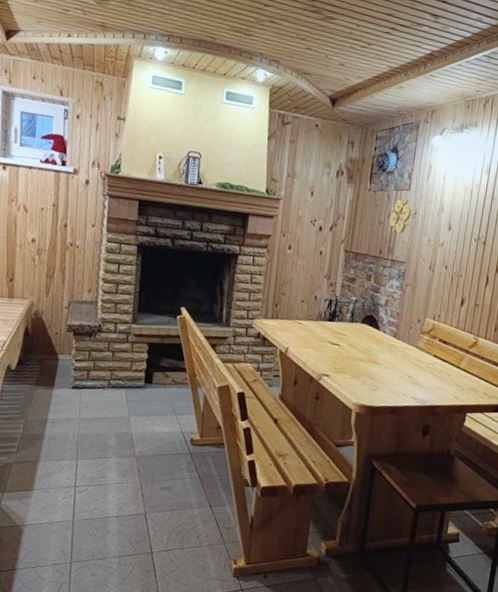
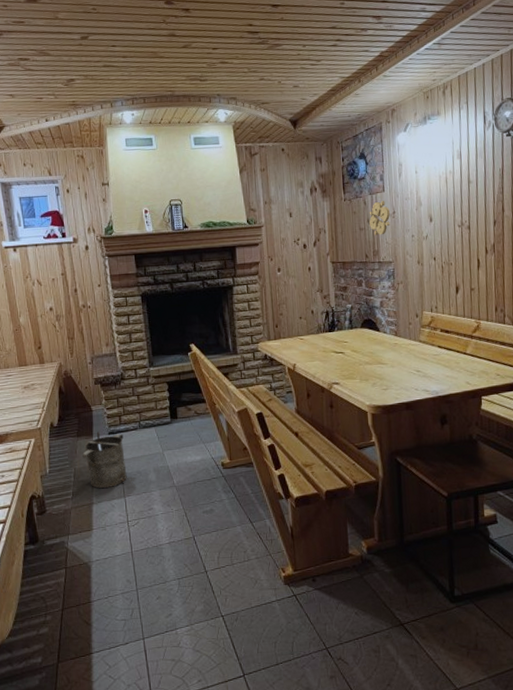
bucket: none [37,383,89,447] -> present [82,432,127,488]

